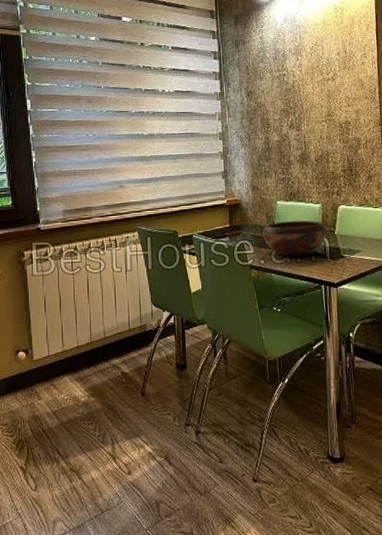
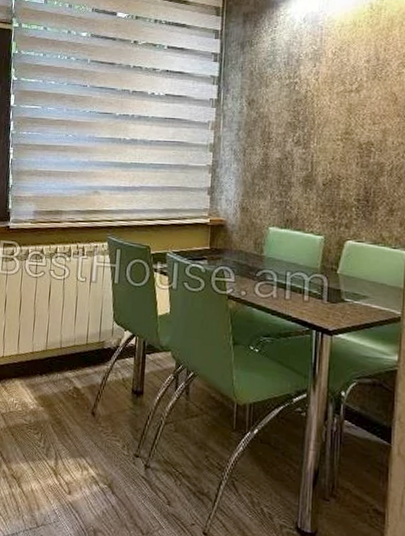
decorative bowl: present [262,220,327,257] -> none [247,250,327,294]

